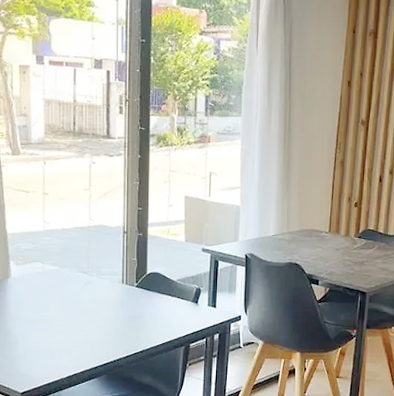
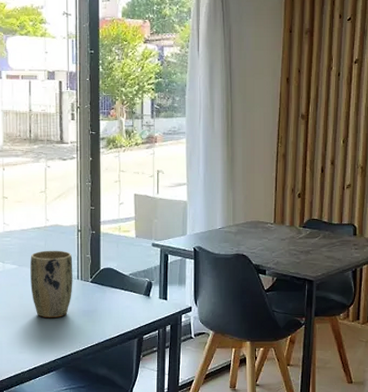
plant pot: none [72,251,118,324] -> present [30,250,73,318]

